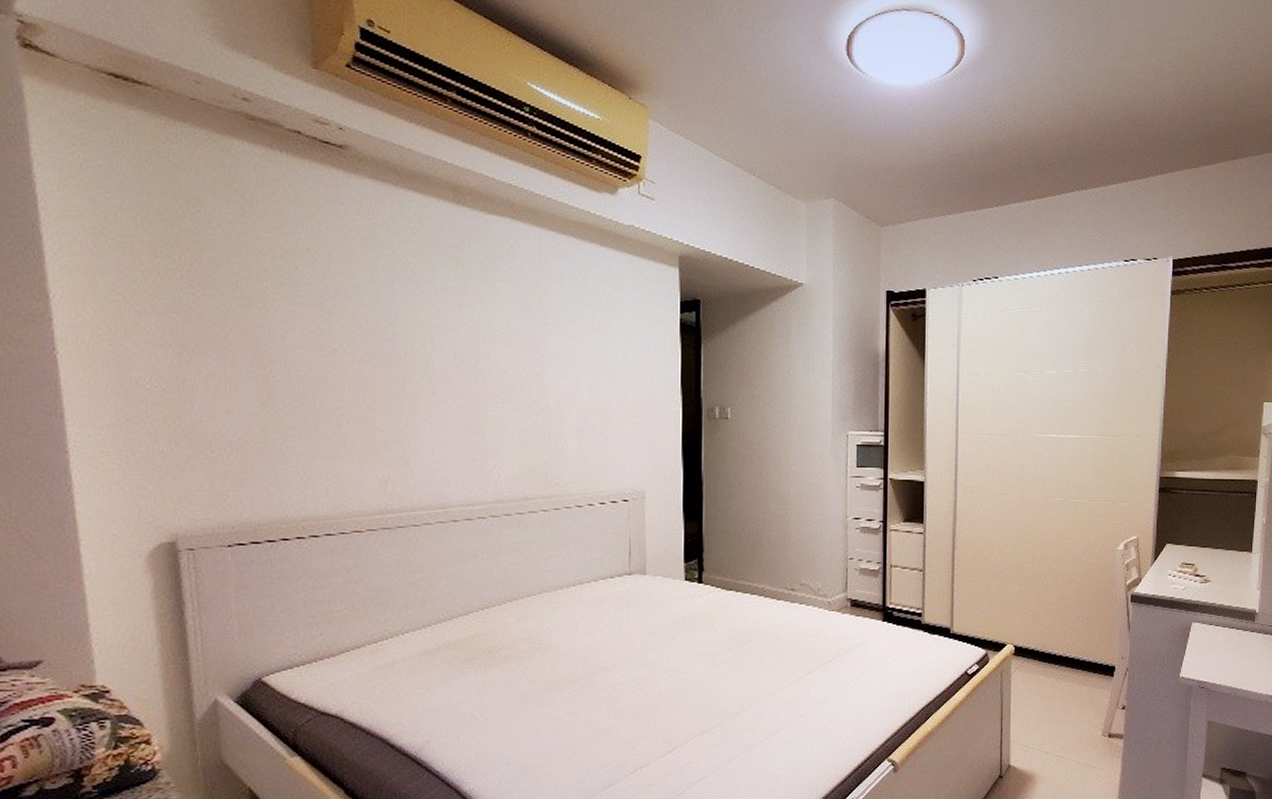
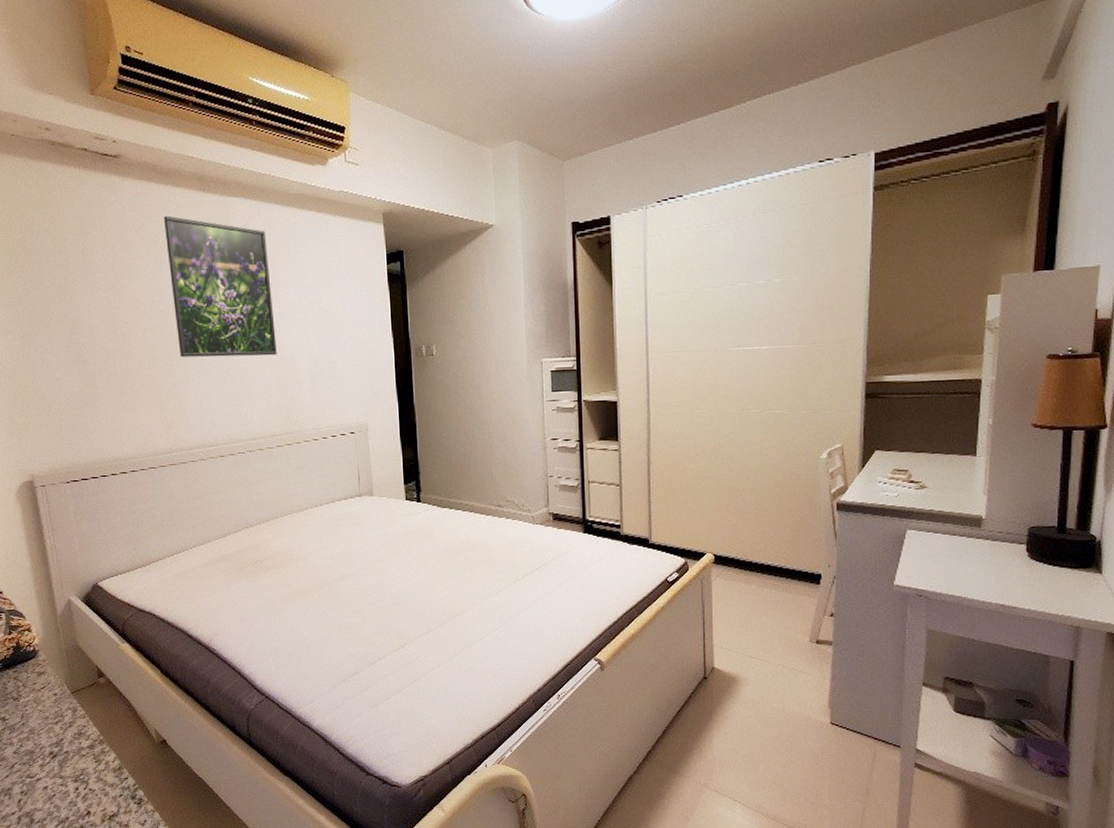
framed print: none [401,226,538,405] -> present [164,215,277,358]

